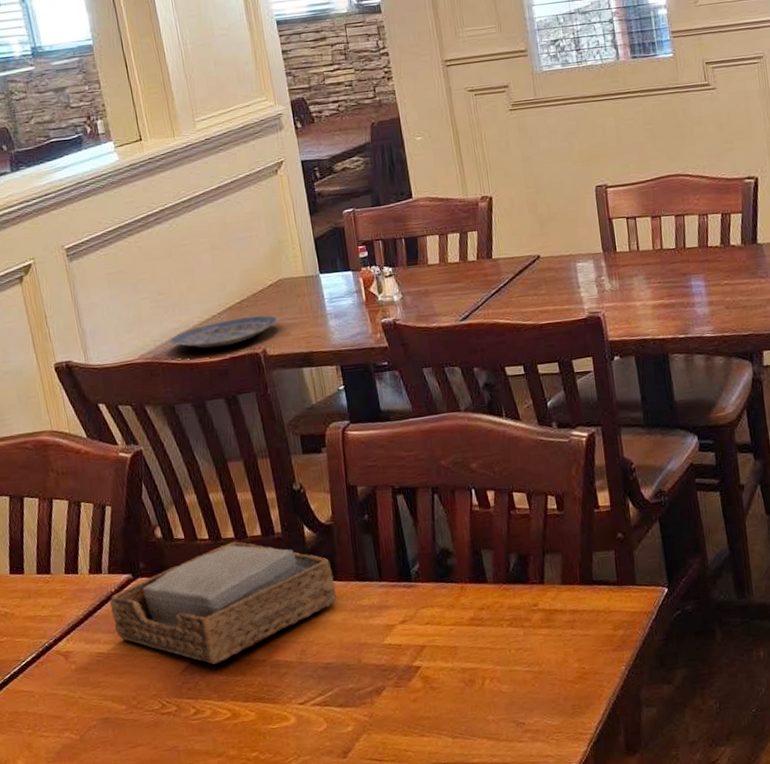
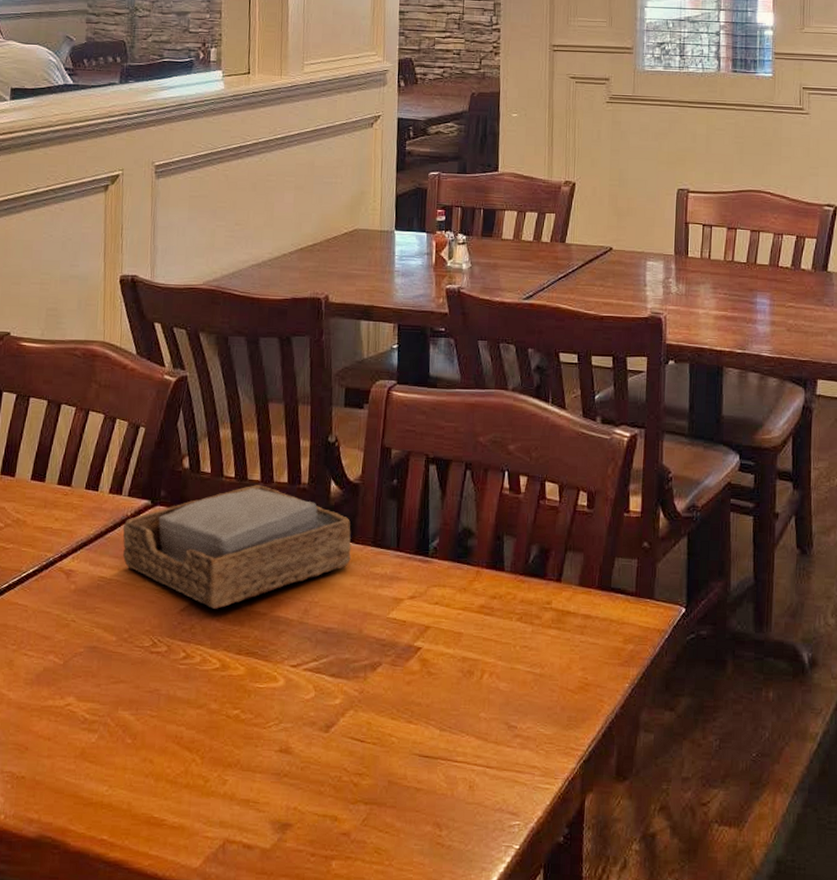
plate: present [168,315,279,349] -> none [236,260,347,287]

